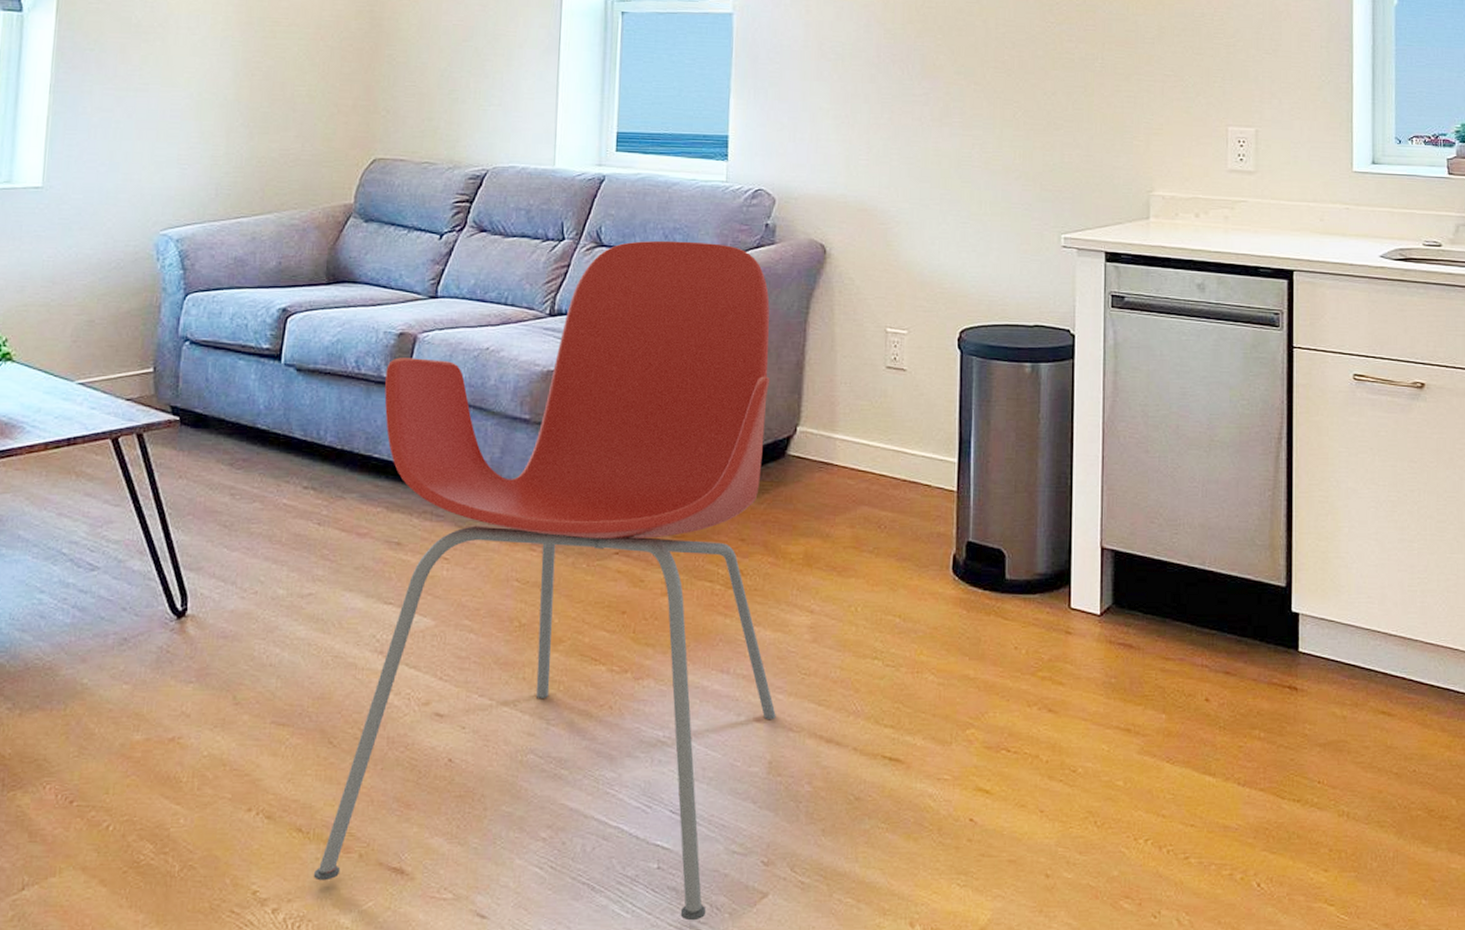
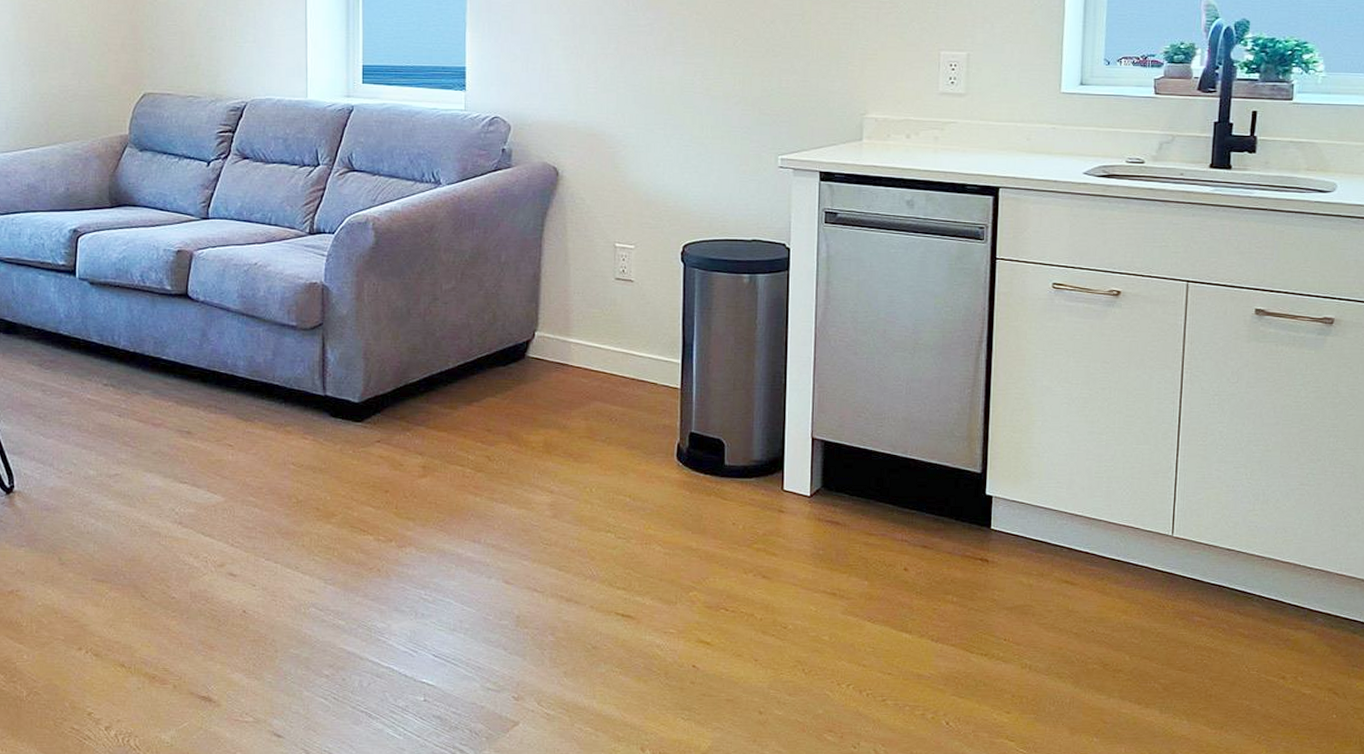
armchair: present [313,240,776,921] -> none [136,165,522,743]

